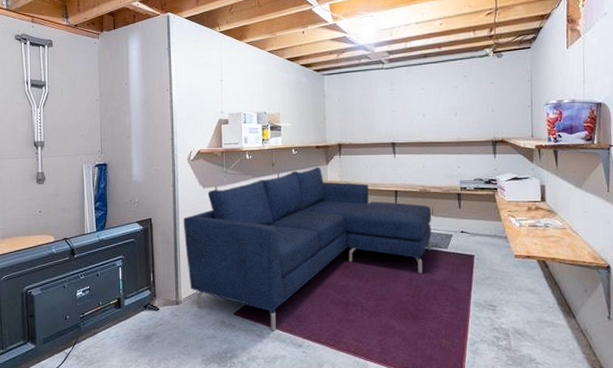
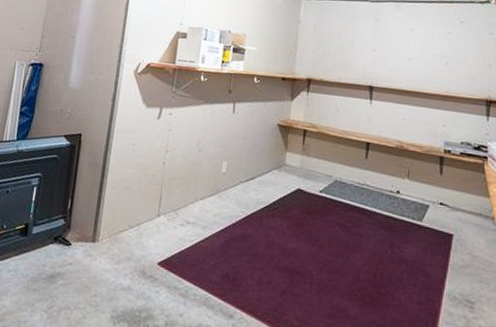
sofa: present [183,166,432,330] -> none [111,101,408,292]

